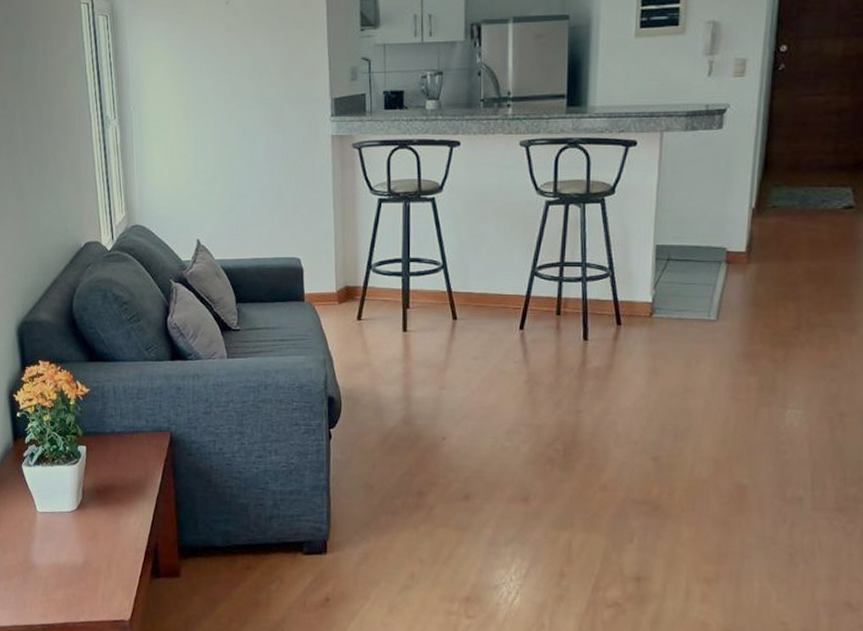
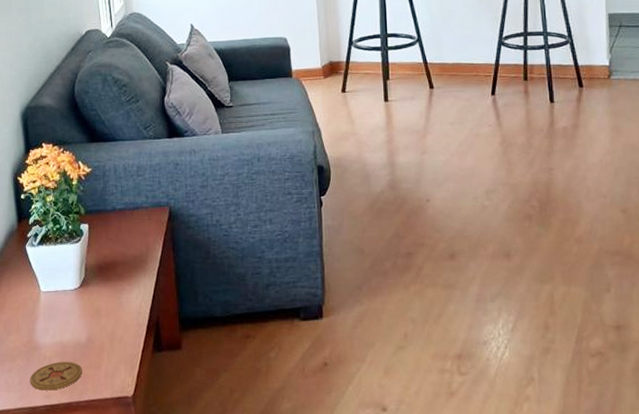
coaster: none [26,582,78,610] -> present [30,361,82,391]

